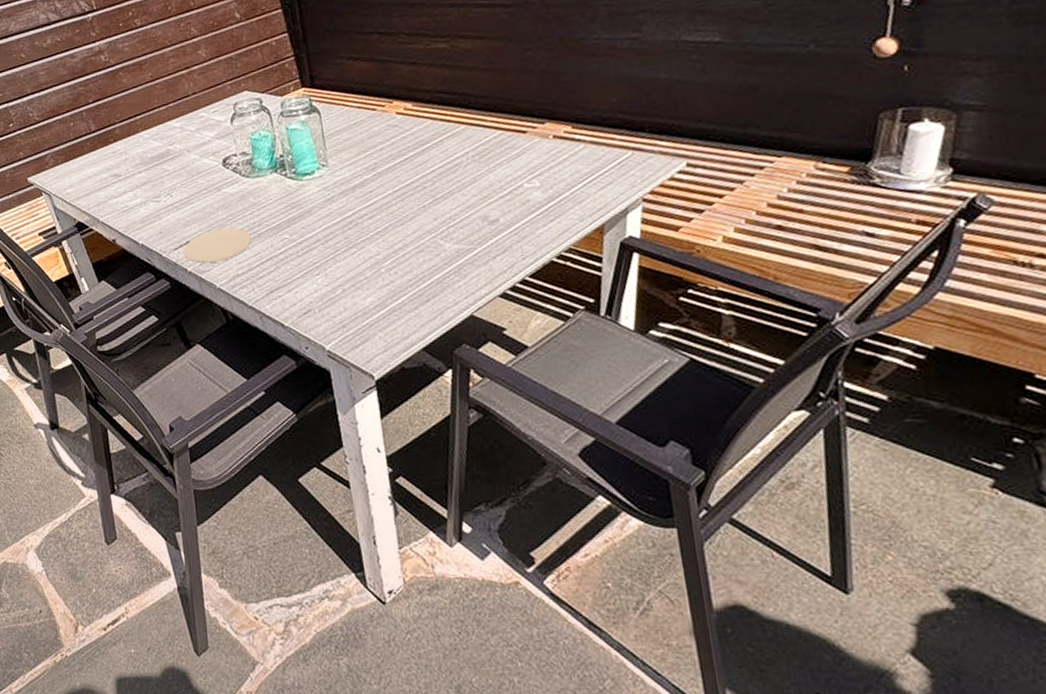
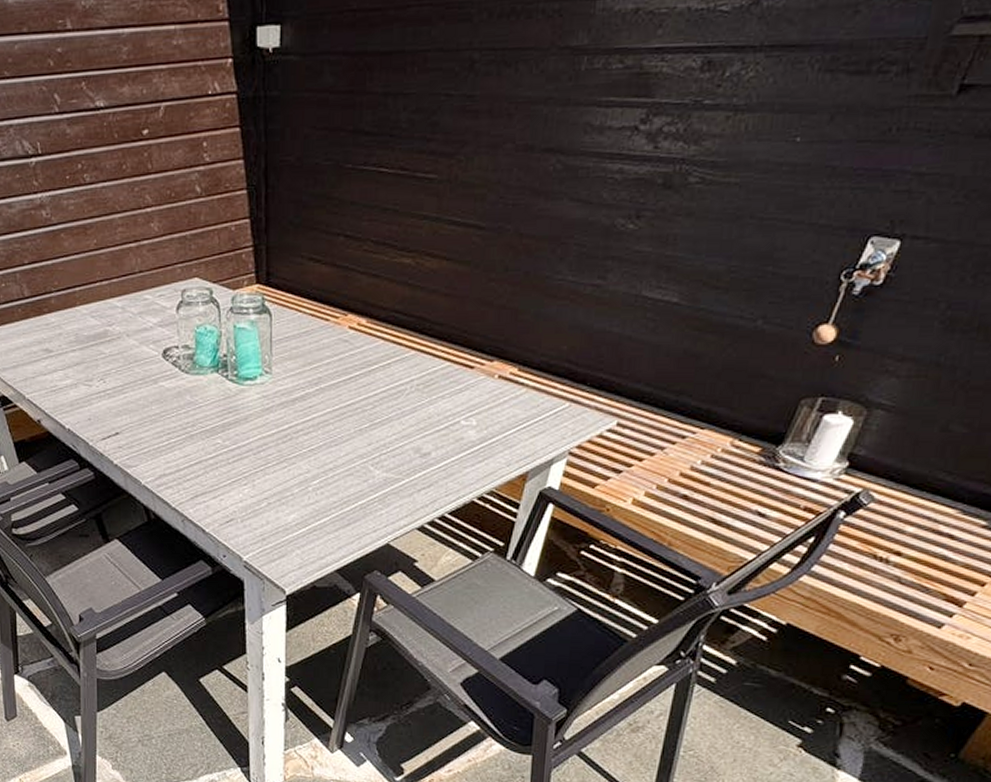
plate: present [184,227,251,263] -> none [112,424,182,458]

